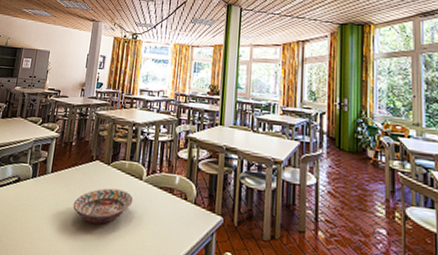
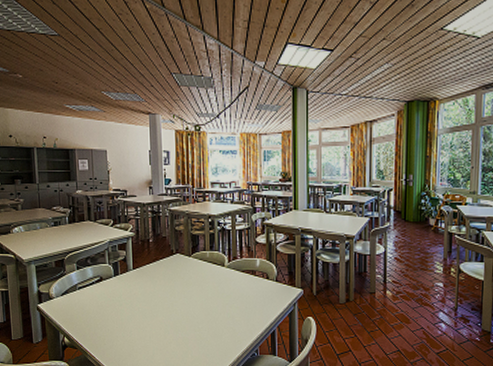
decorative bowl: present [73,188,133,224] -> none [160,277,218,308]

